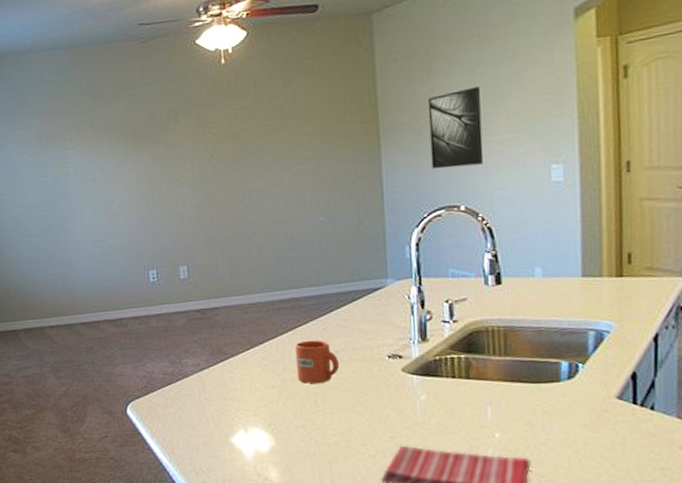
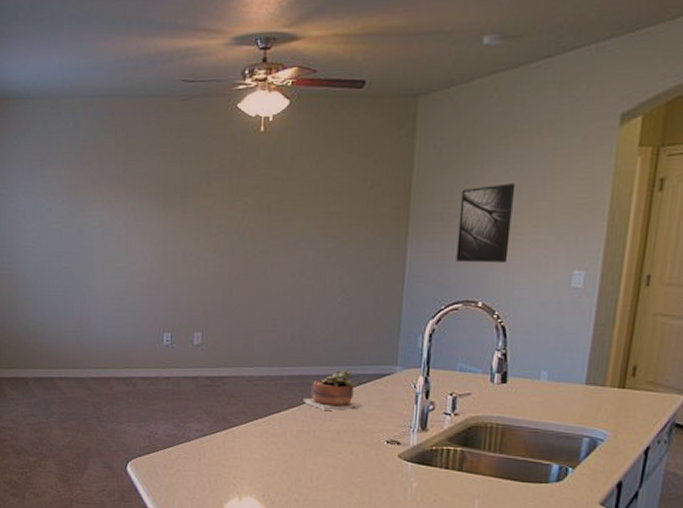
mug: present [295,340,340,383] -> none [296,418,339,460]
succulent plant: none [298,287,358,331] -> present [304,369,362,411]

